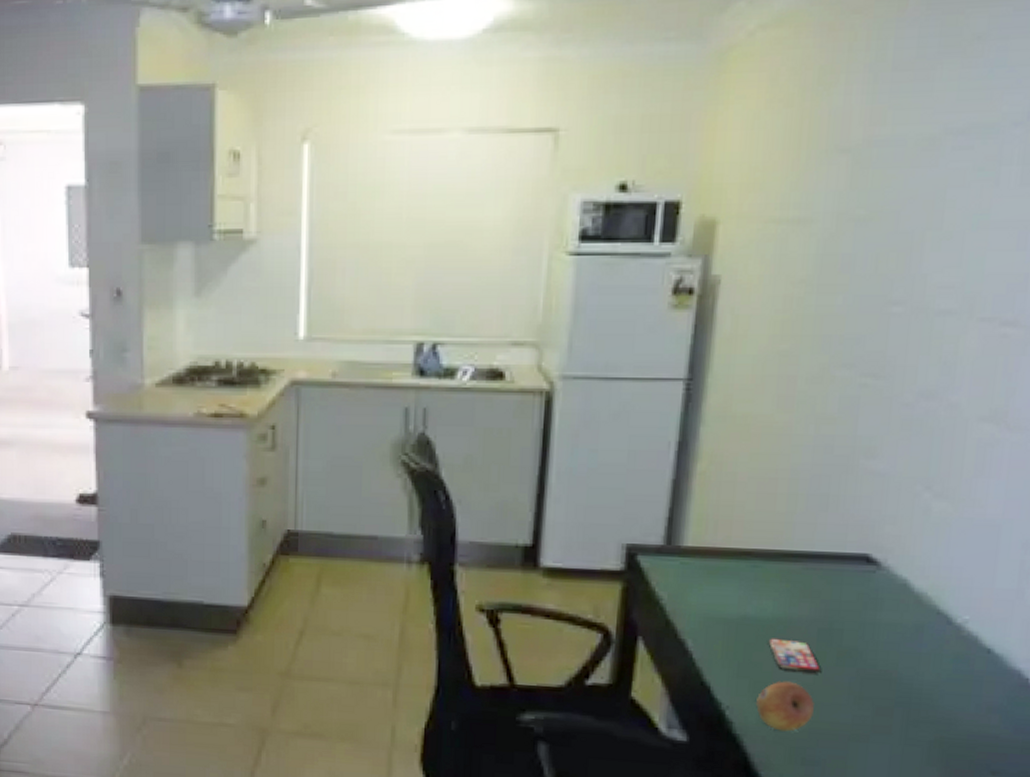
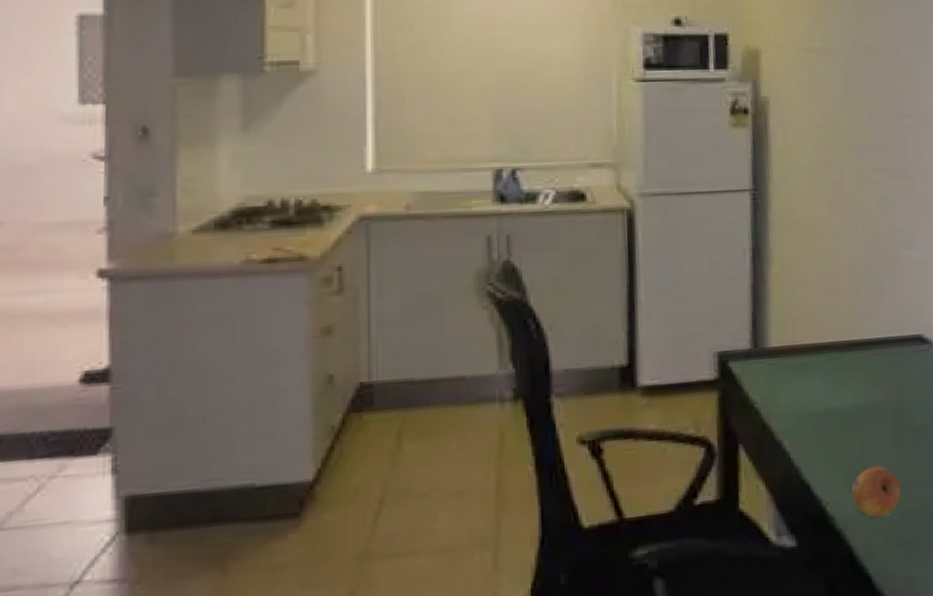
smartphone: present [768,638,822,674] -> none [853,425,902,456]

